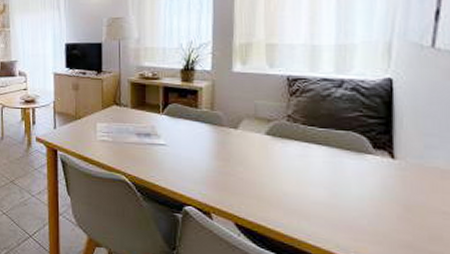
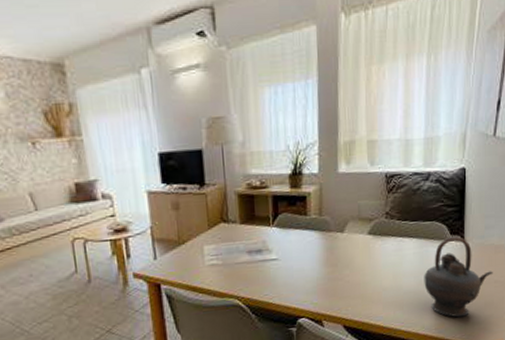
teapot: none [337,151,440,246] -> present [424,236,493,318]

